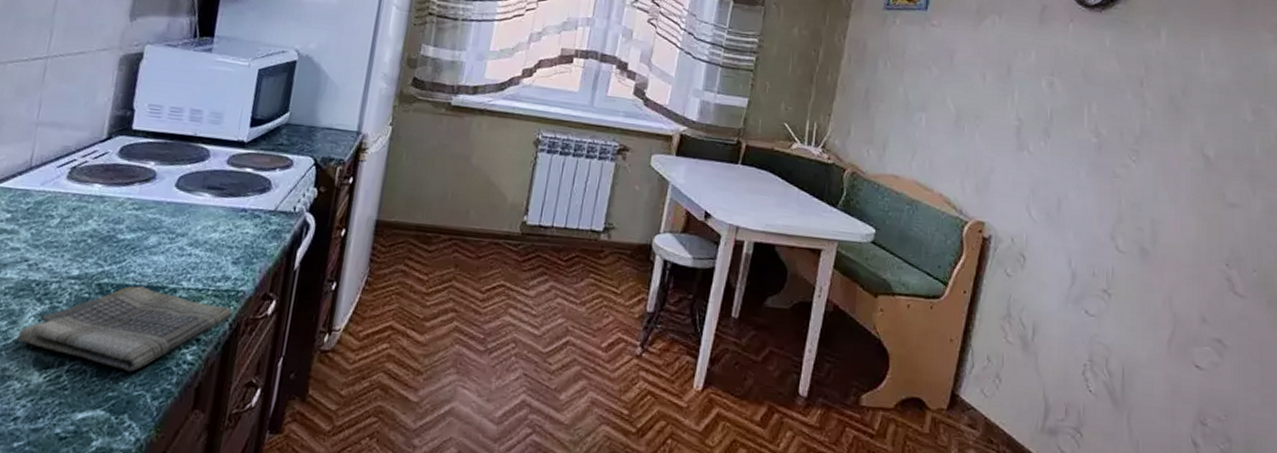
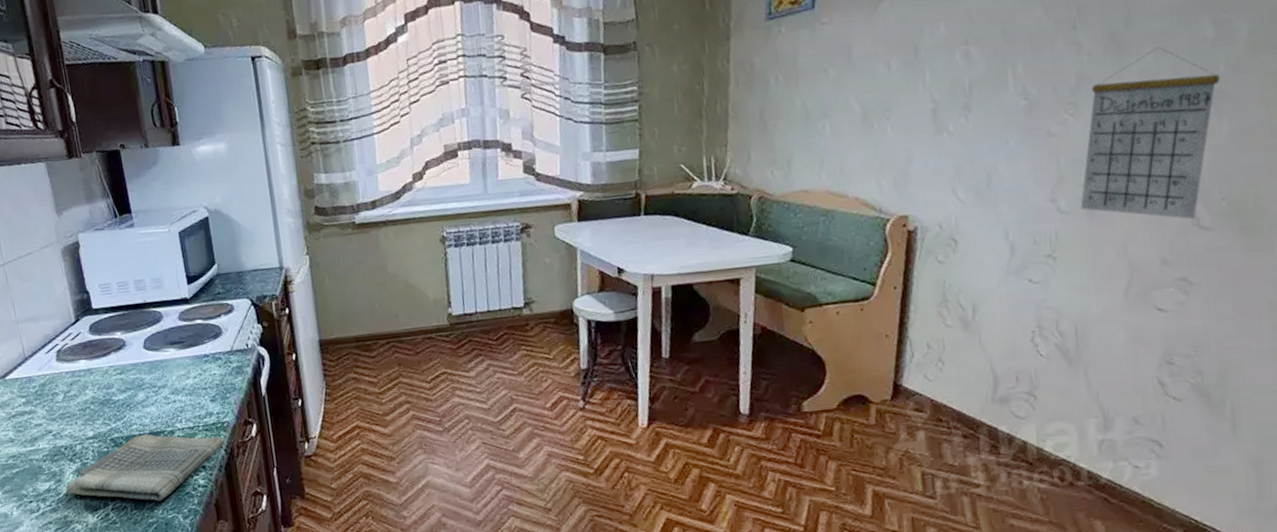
calendar: none [1135,118,1256,284] -> present [1080,47,1221,220]

